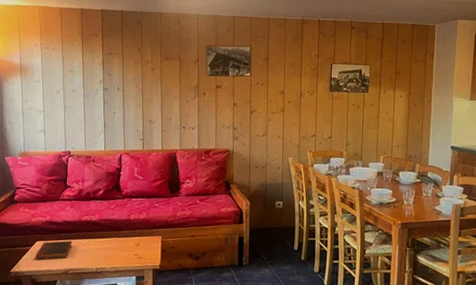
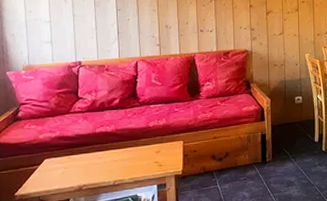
book: present [36,240,72,260] -> none [45,155,86,179]

